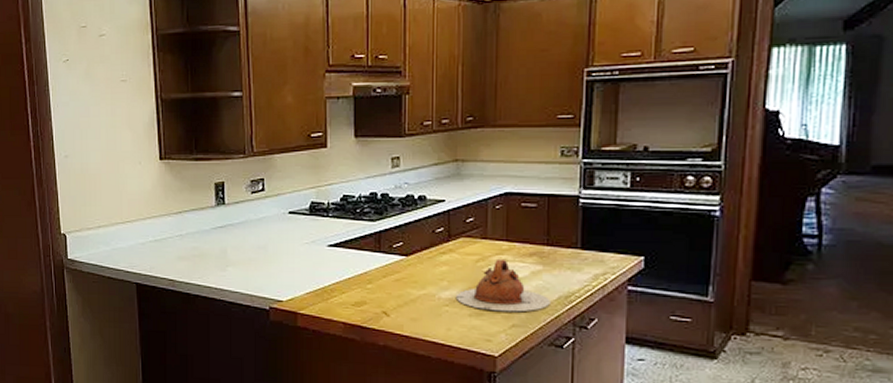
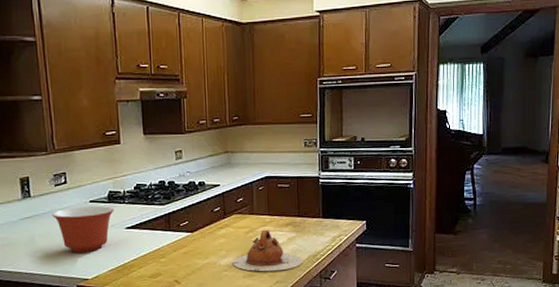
mixing bowl: none [247,218,316,270] -> present [52,206,114,253]

